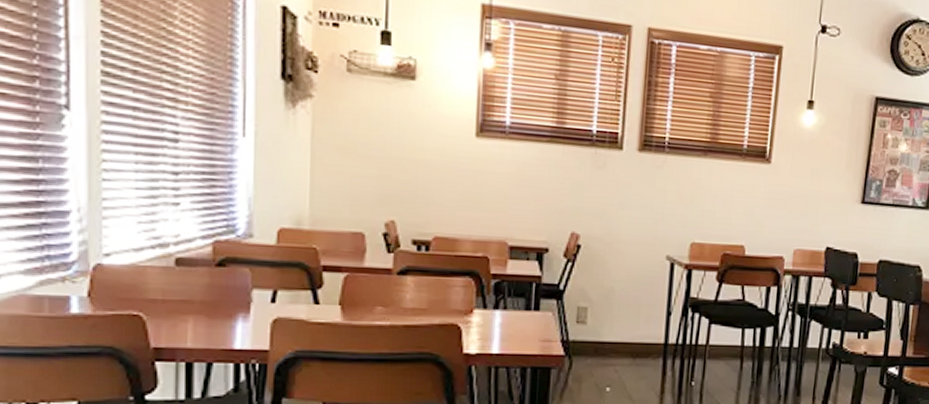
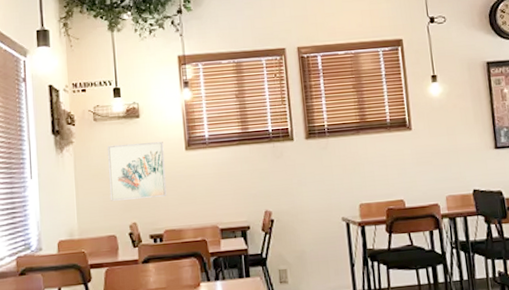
wall art: none [360,110,446,193] -> present [108,142,167,201]

